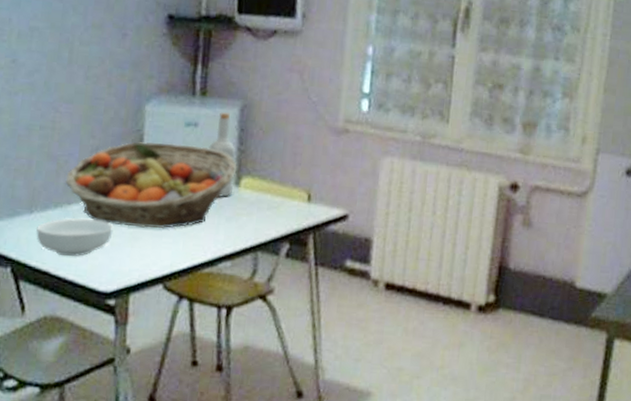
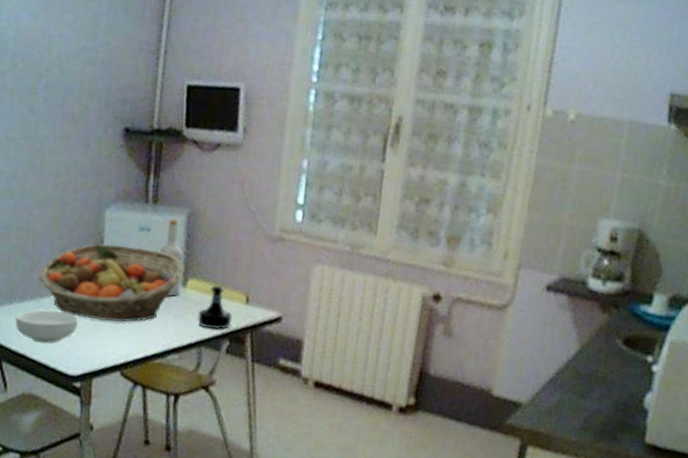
tequila bottle: none [253,183,293,232] -> present [197,285,232,330]

